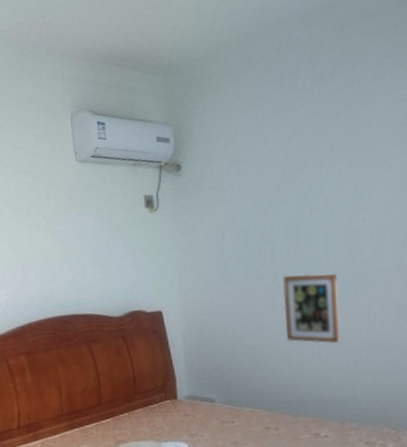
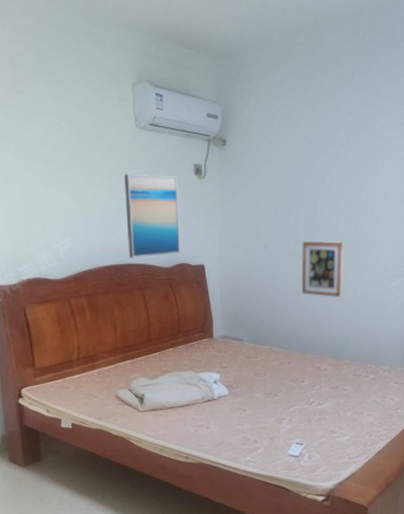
wall art: none [65,211,132,308] -> present [124,174,180,258]

